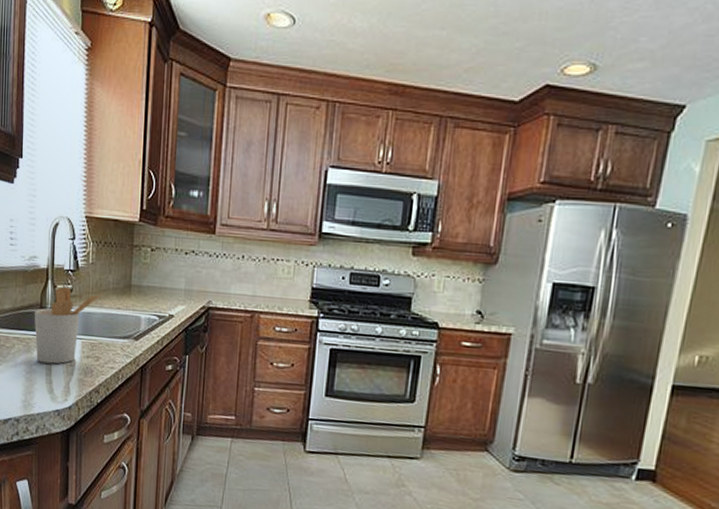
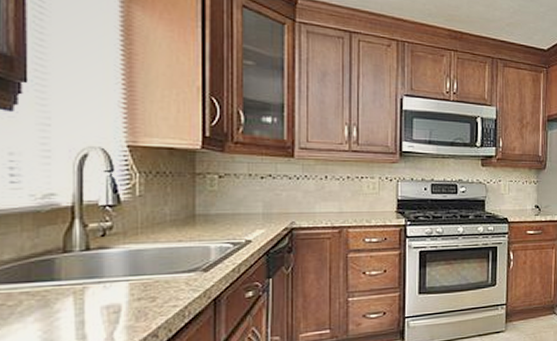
utensil holder: present [34,286,101,364] -> none [55,224,155,317]

